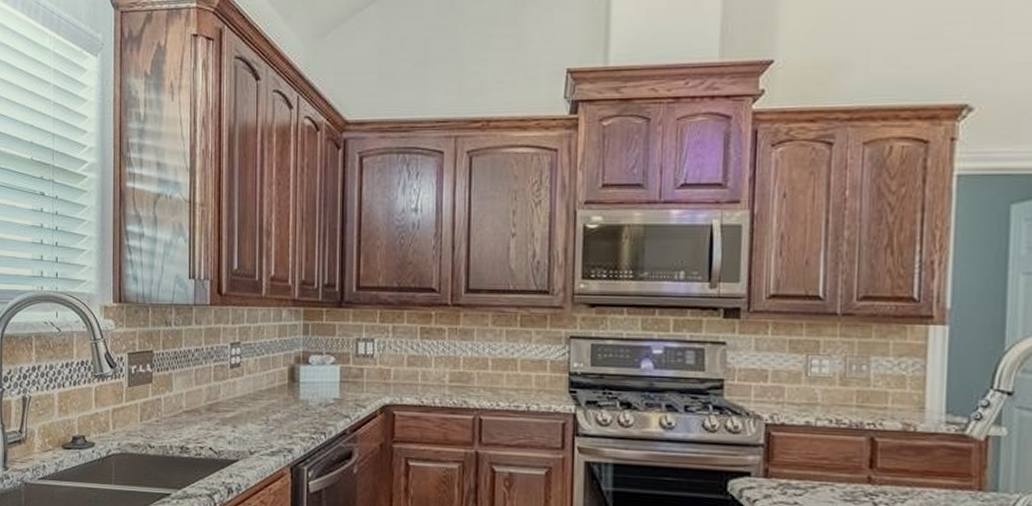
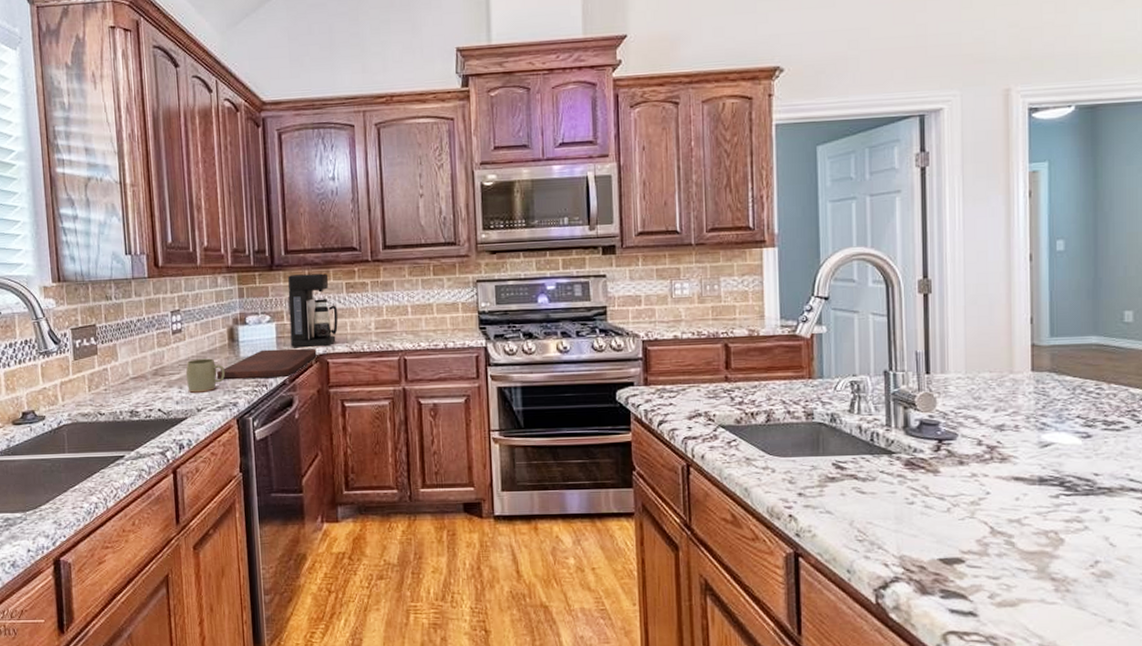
mug: none [240,397,283,434] -> present [185,358,226,393]
cutting board: none [272,394,383,426] -> present [216,348,317,379]
coffee maker: none [355,314,410,397] -> present [288,273,339,347]

